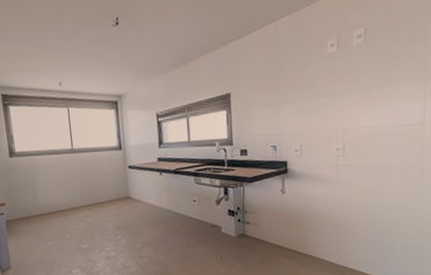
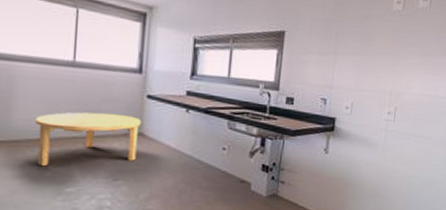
dining table: none [54,184,128,231] -> present [35,112,142,167]

